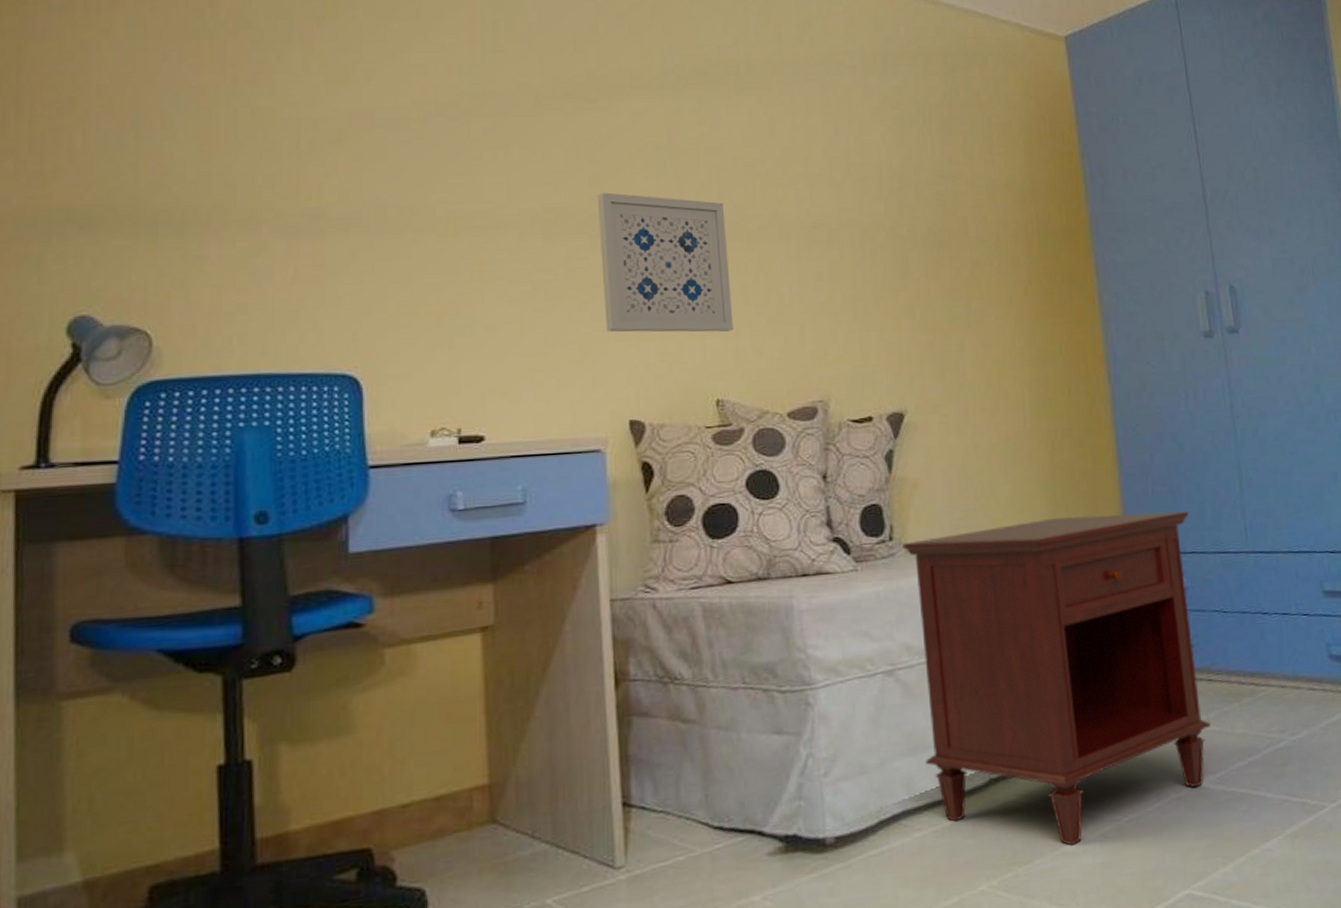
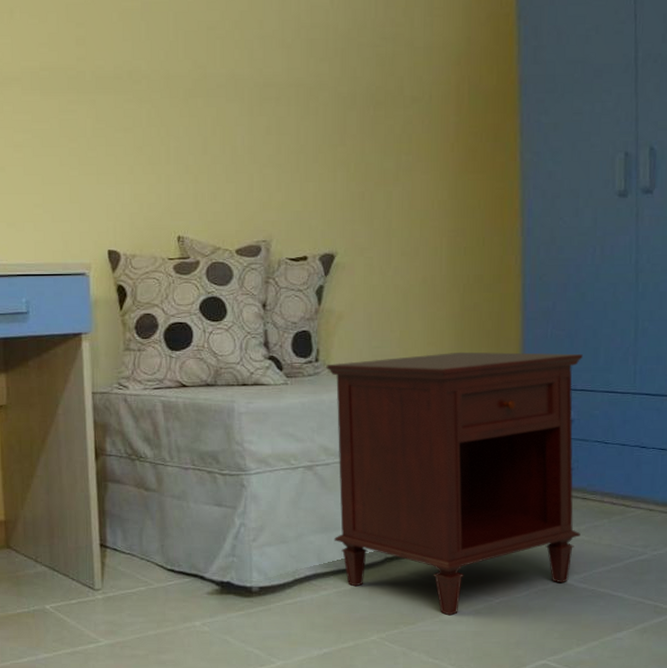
wall art: present [597,192,733,332] -> none [83,52,193,178]

